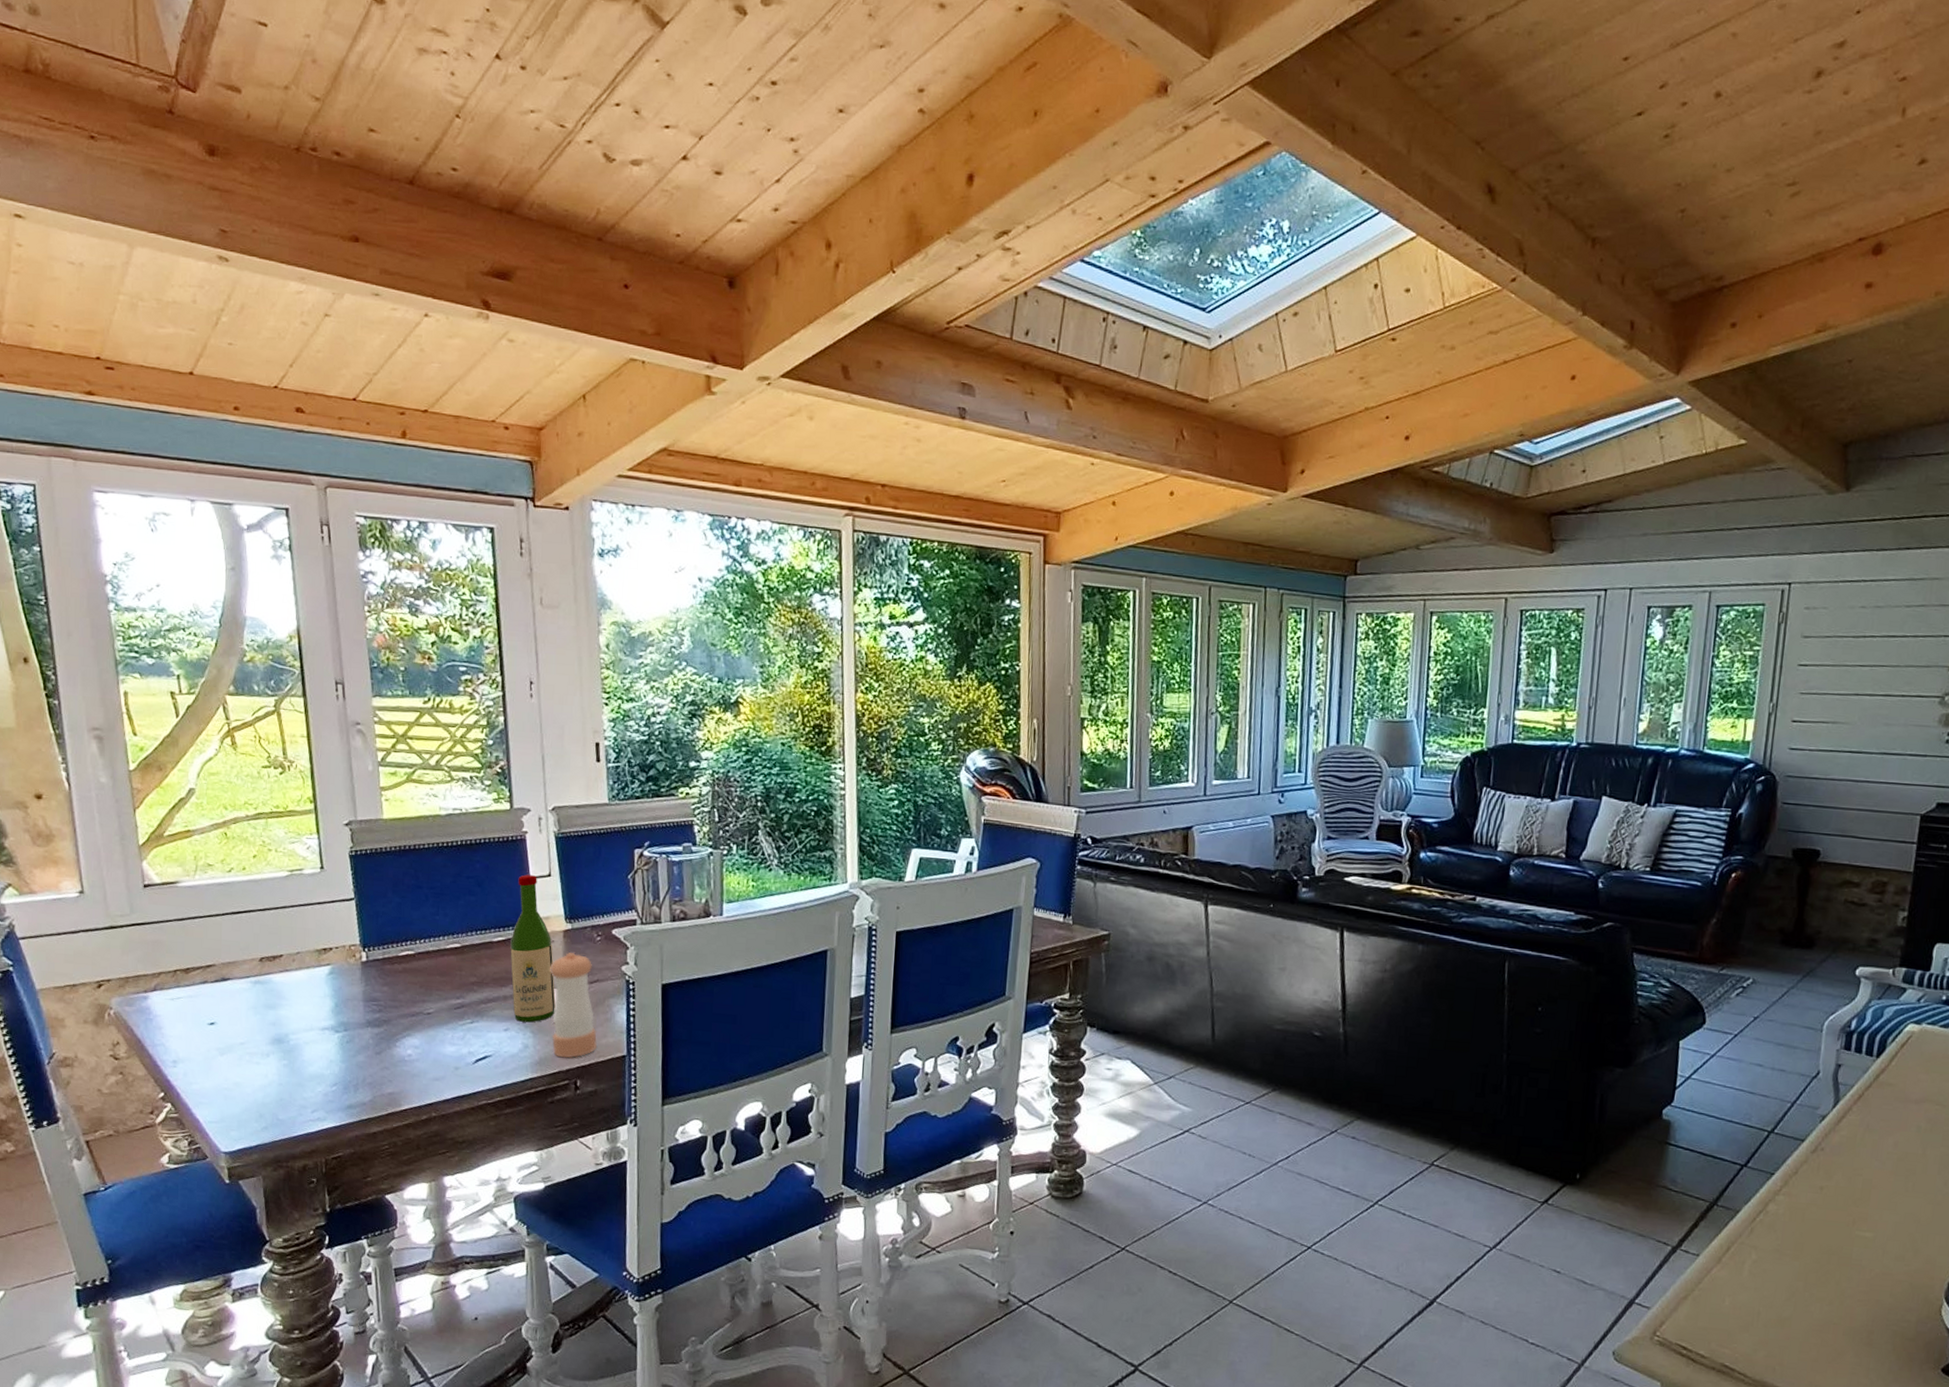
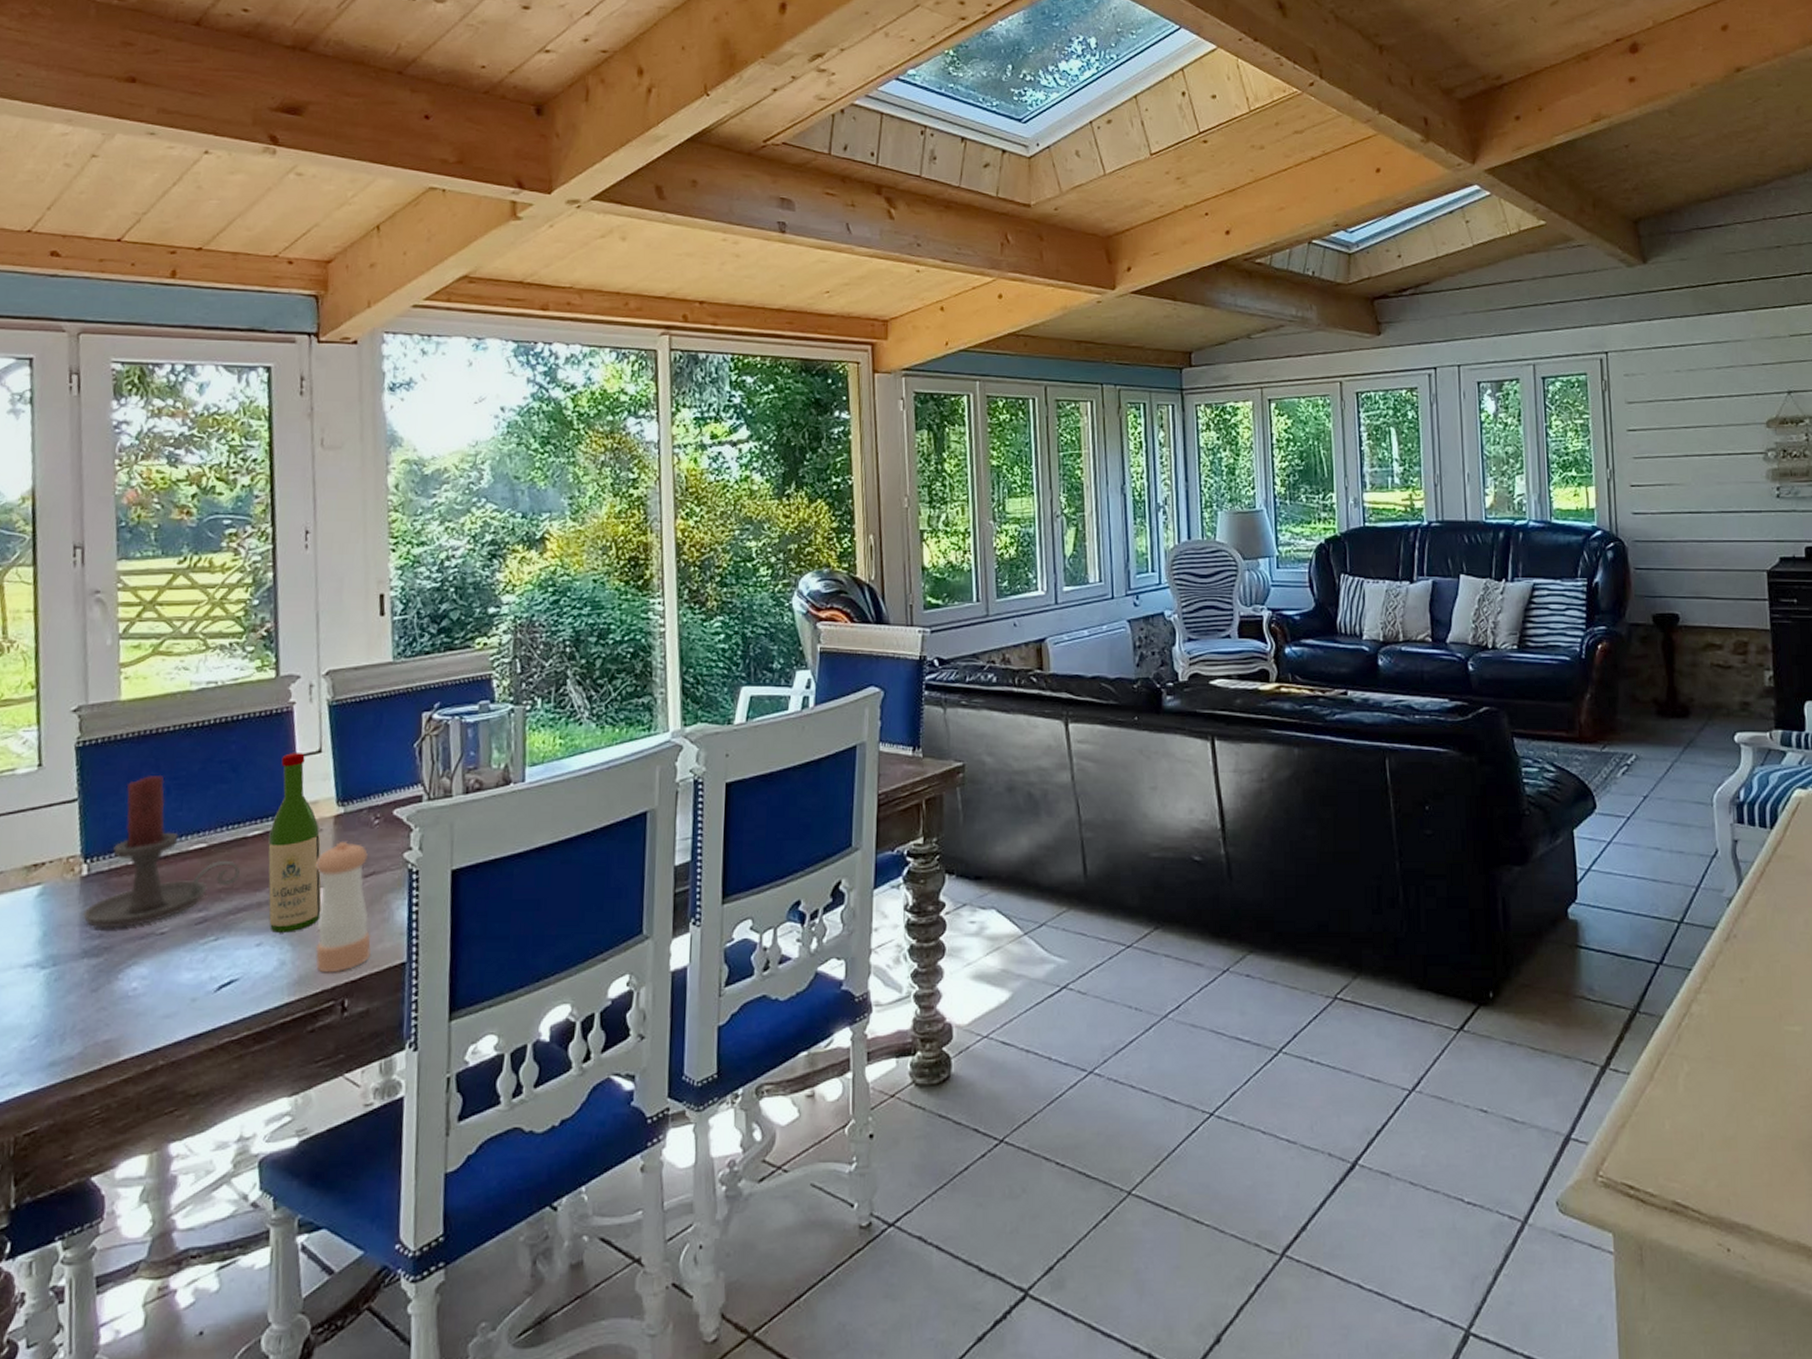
candle holder: none [365,884,489,1007] -> present [83,776,241,929]

